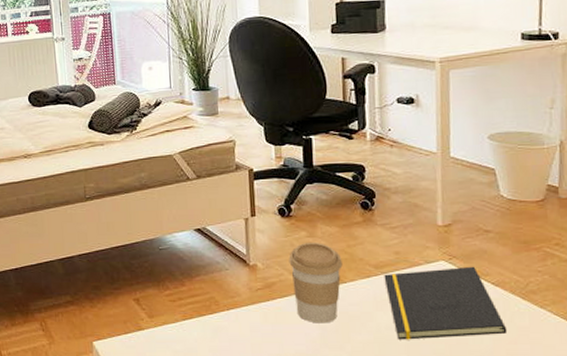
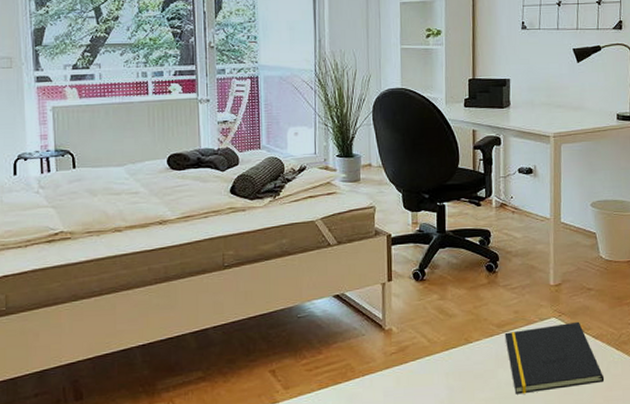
coffee cup: present [289,243,343,324] -> none [421,305,469,384]

